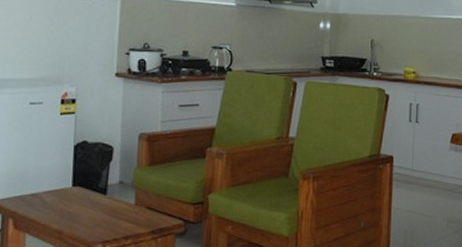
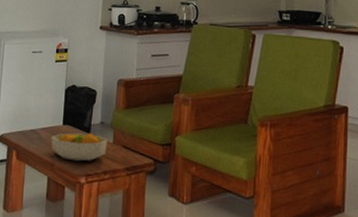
fruit bowl: none [57,194,129,227] -> present [51,133,108,162]

